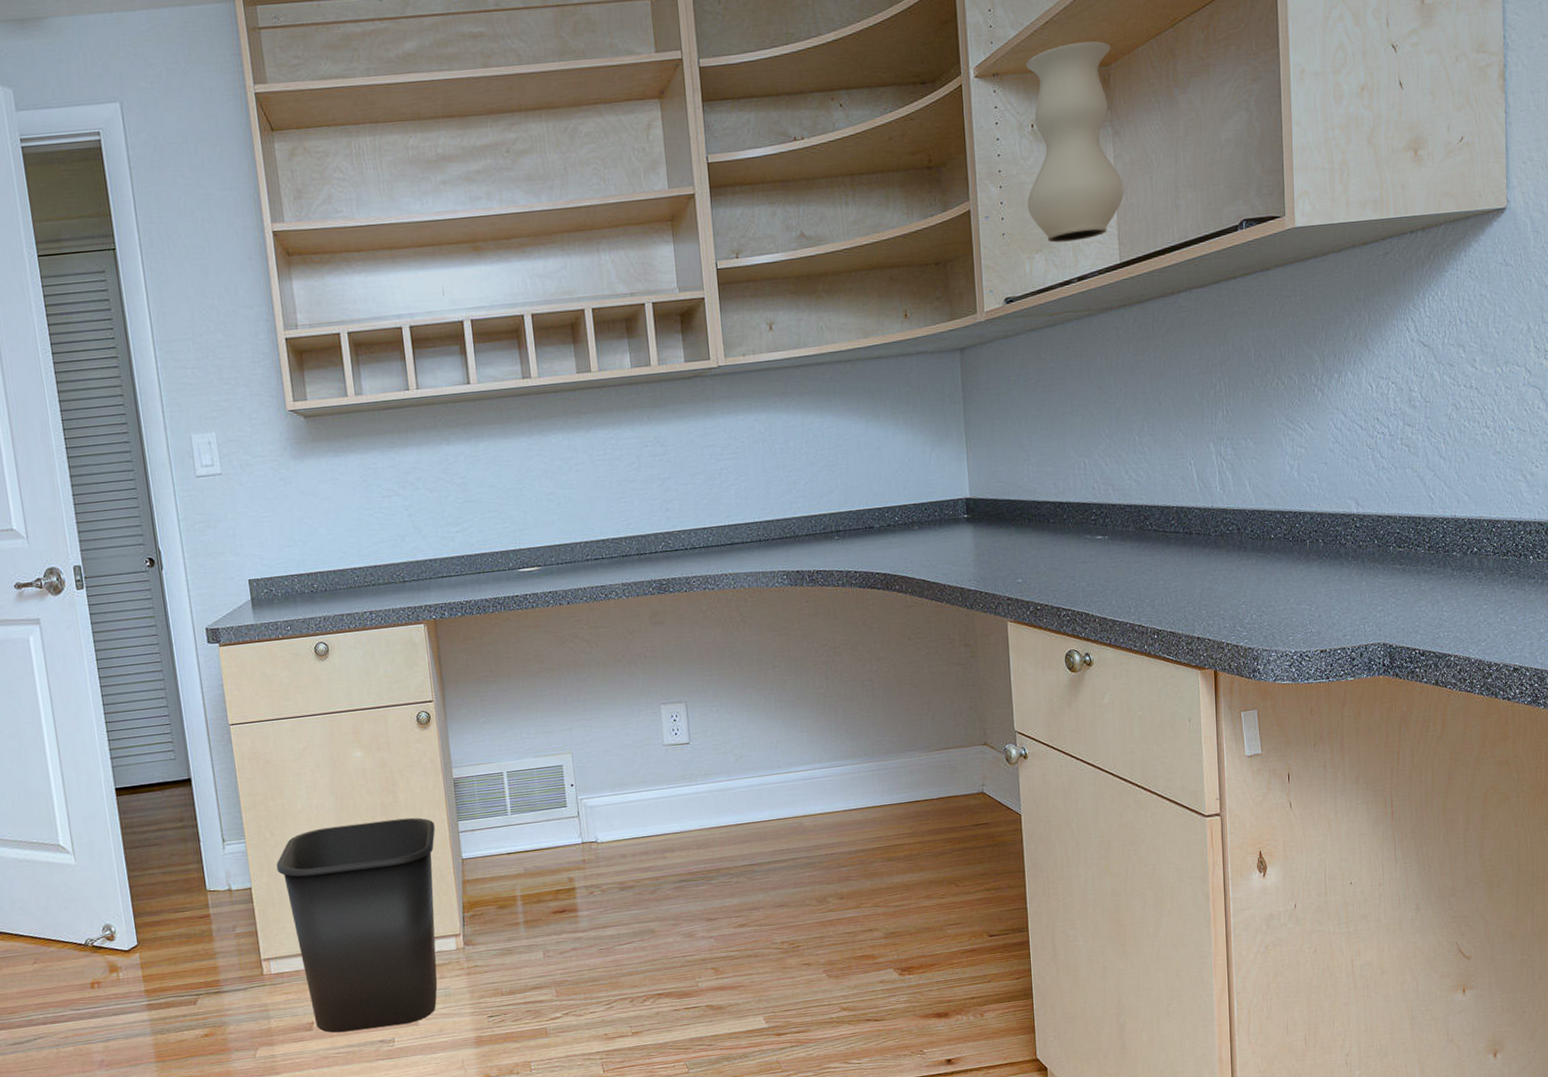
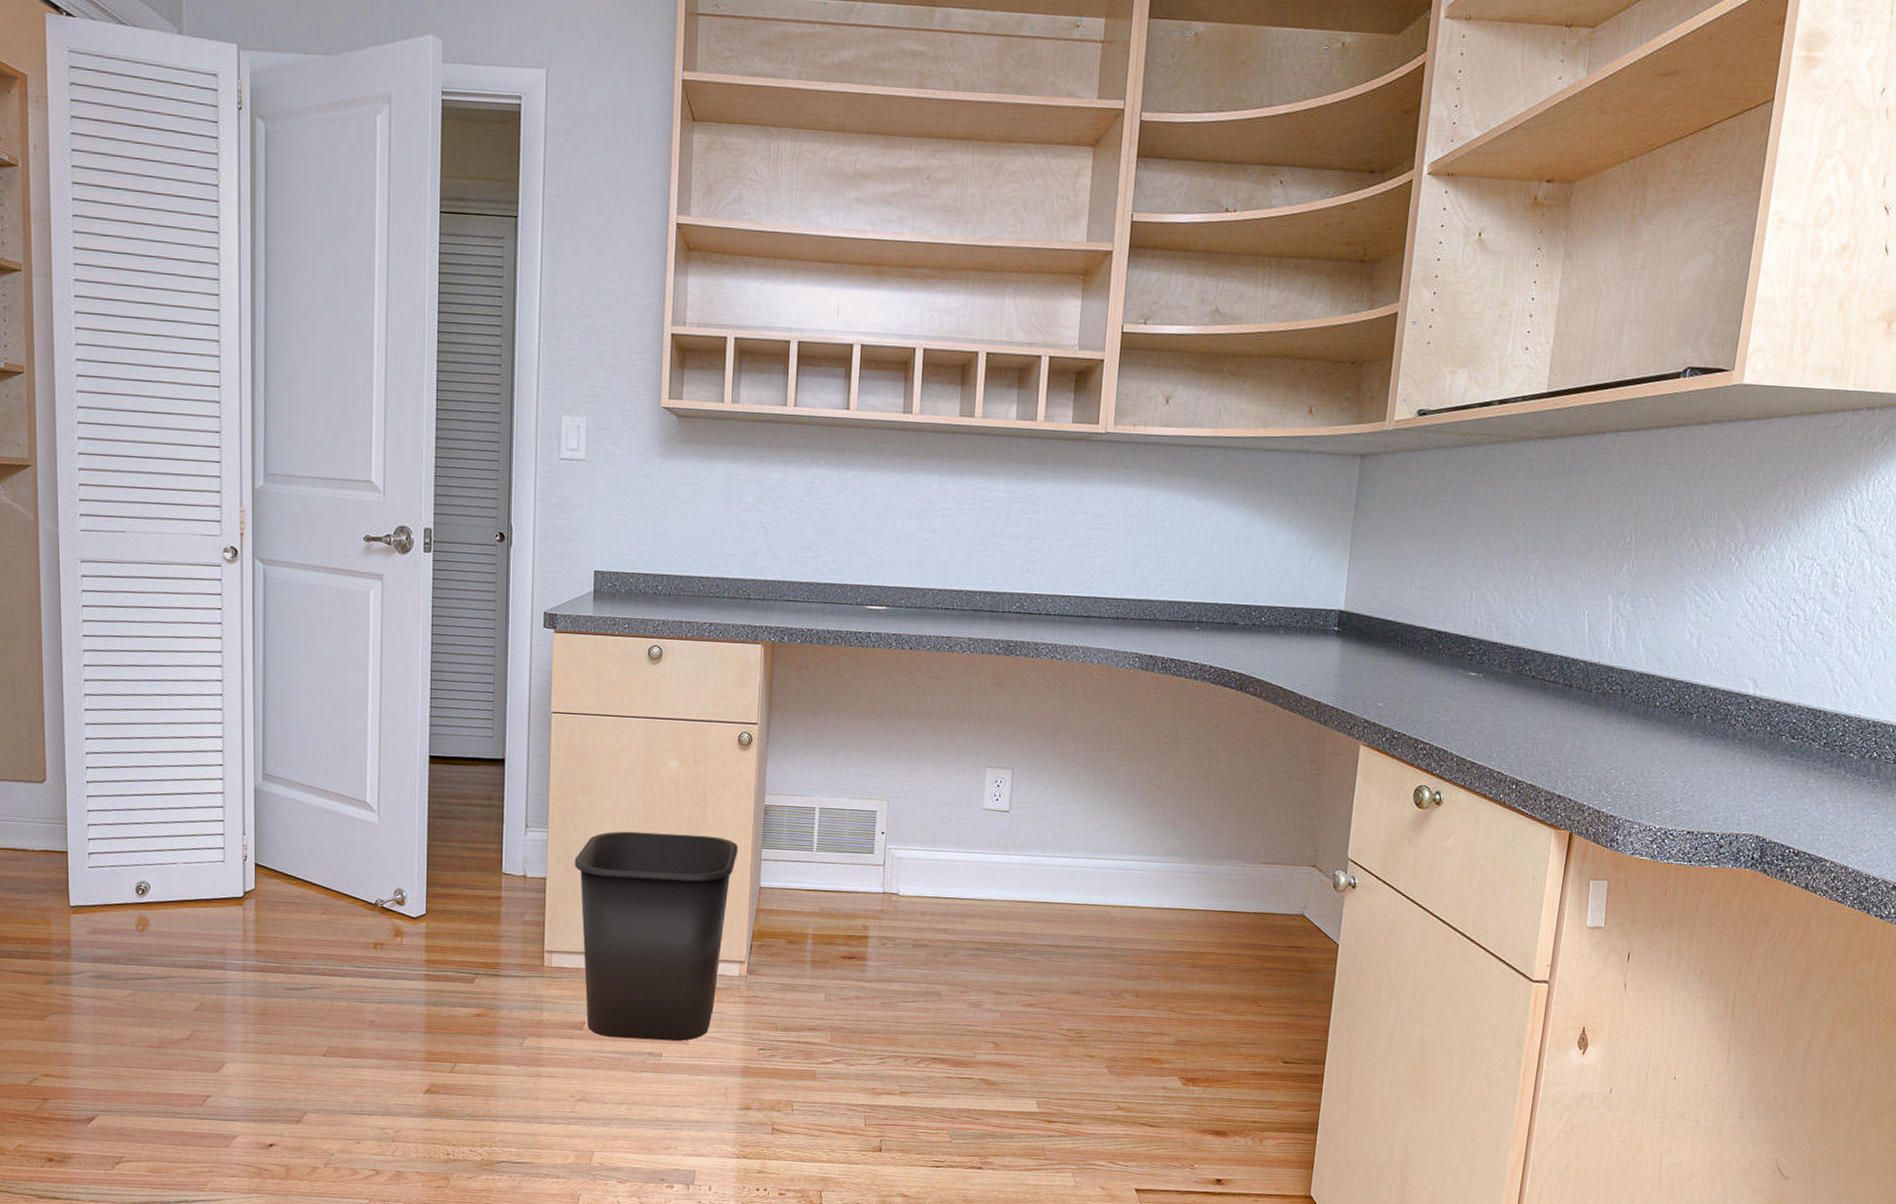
vase: present [1025,41,1125,243] -> none [1459,153,1579,362]

